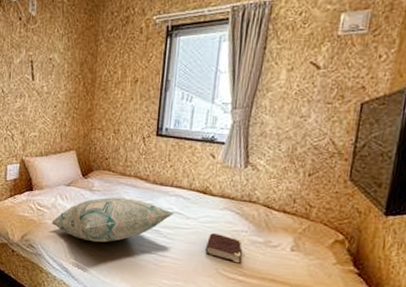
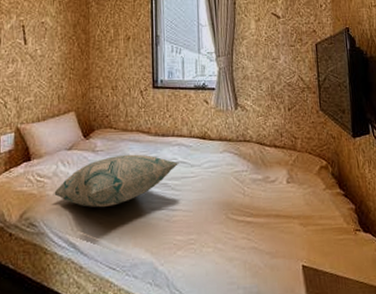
book: present [205,232,242,263] -> none [212,177,246,204]

